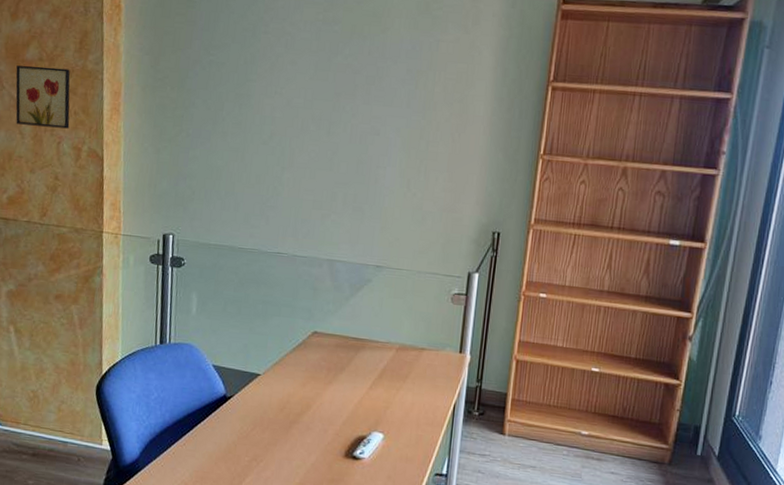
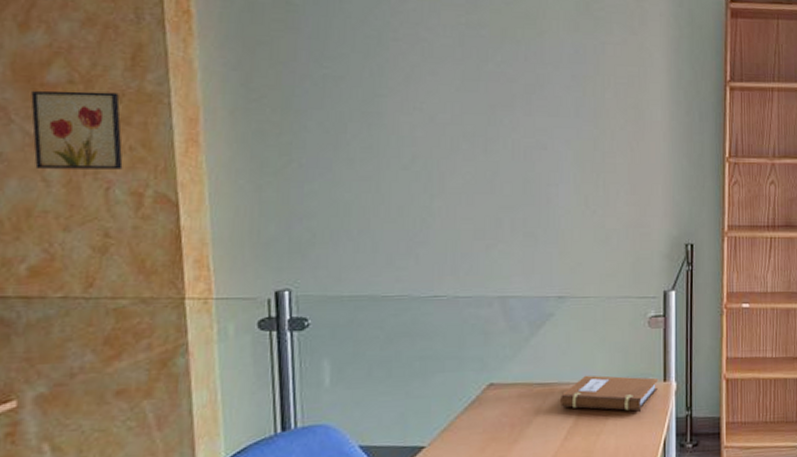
notebook: none [368,336,456,376] -> present [559,375,659,411]

